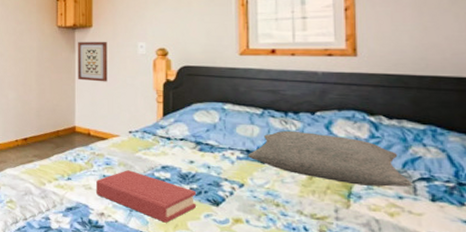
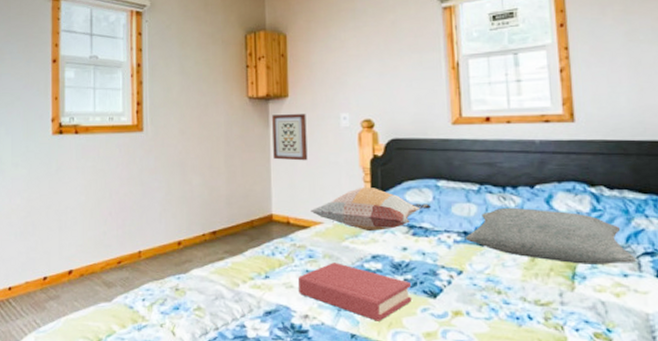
decorative pillow: none [109,107,218,146] -> present [311,188,432,232]

